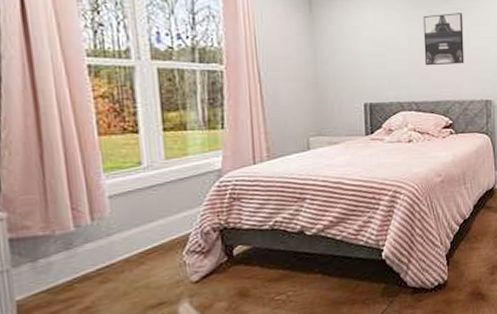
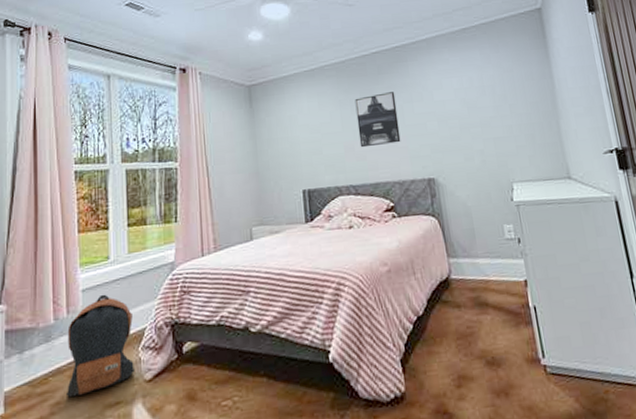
backpack: none [93,200,179,302] -> present [65,294,134,398]

